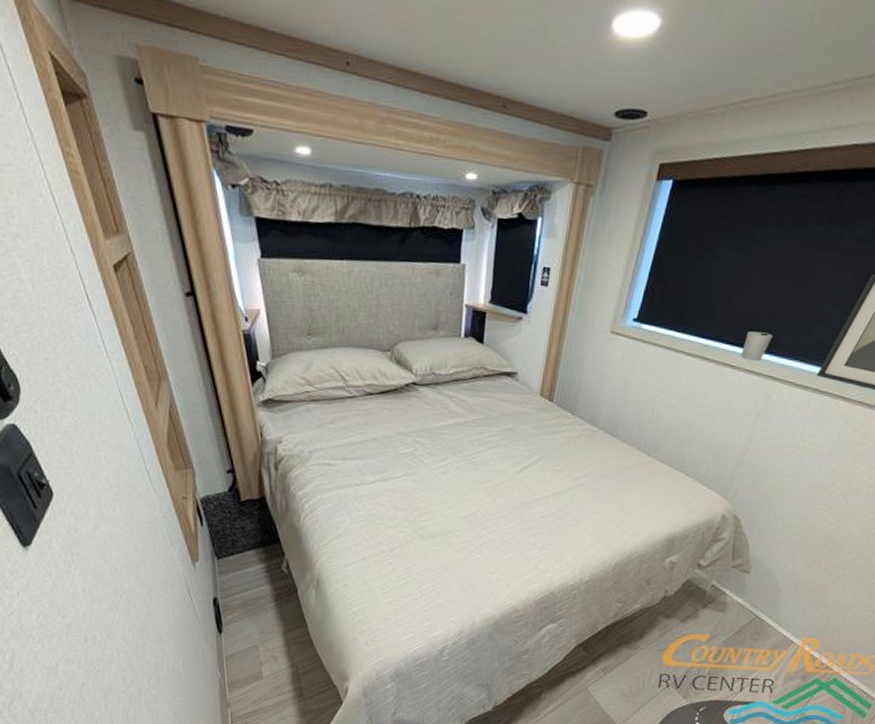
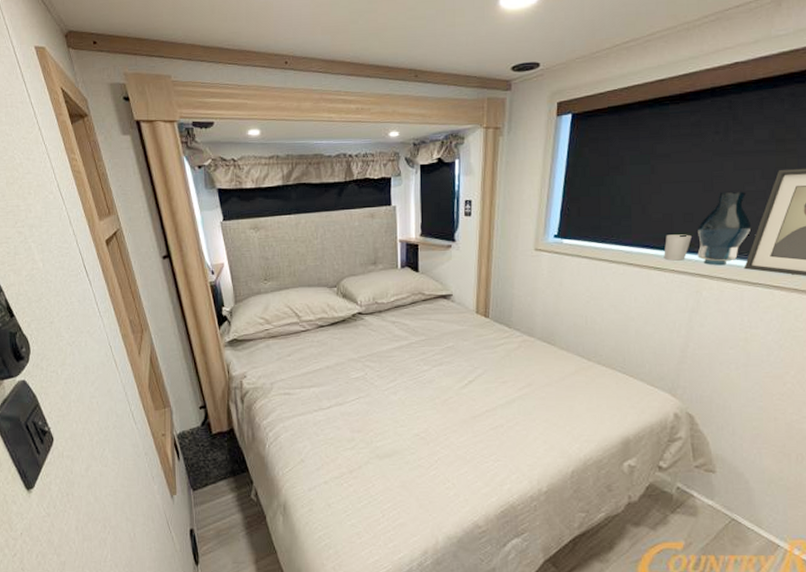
vase: none [774,292,834,370] -> present [697,192,750,266]

